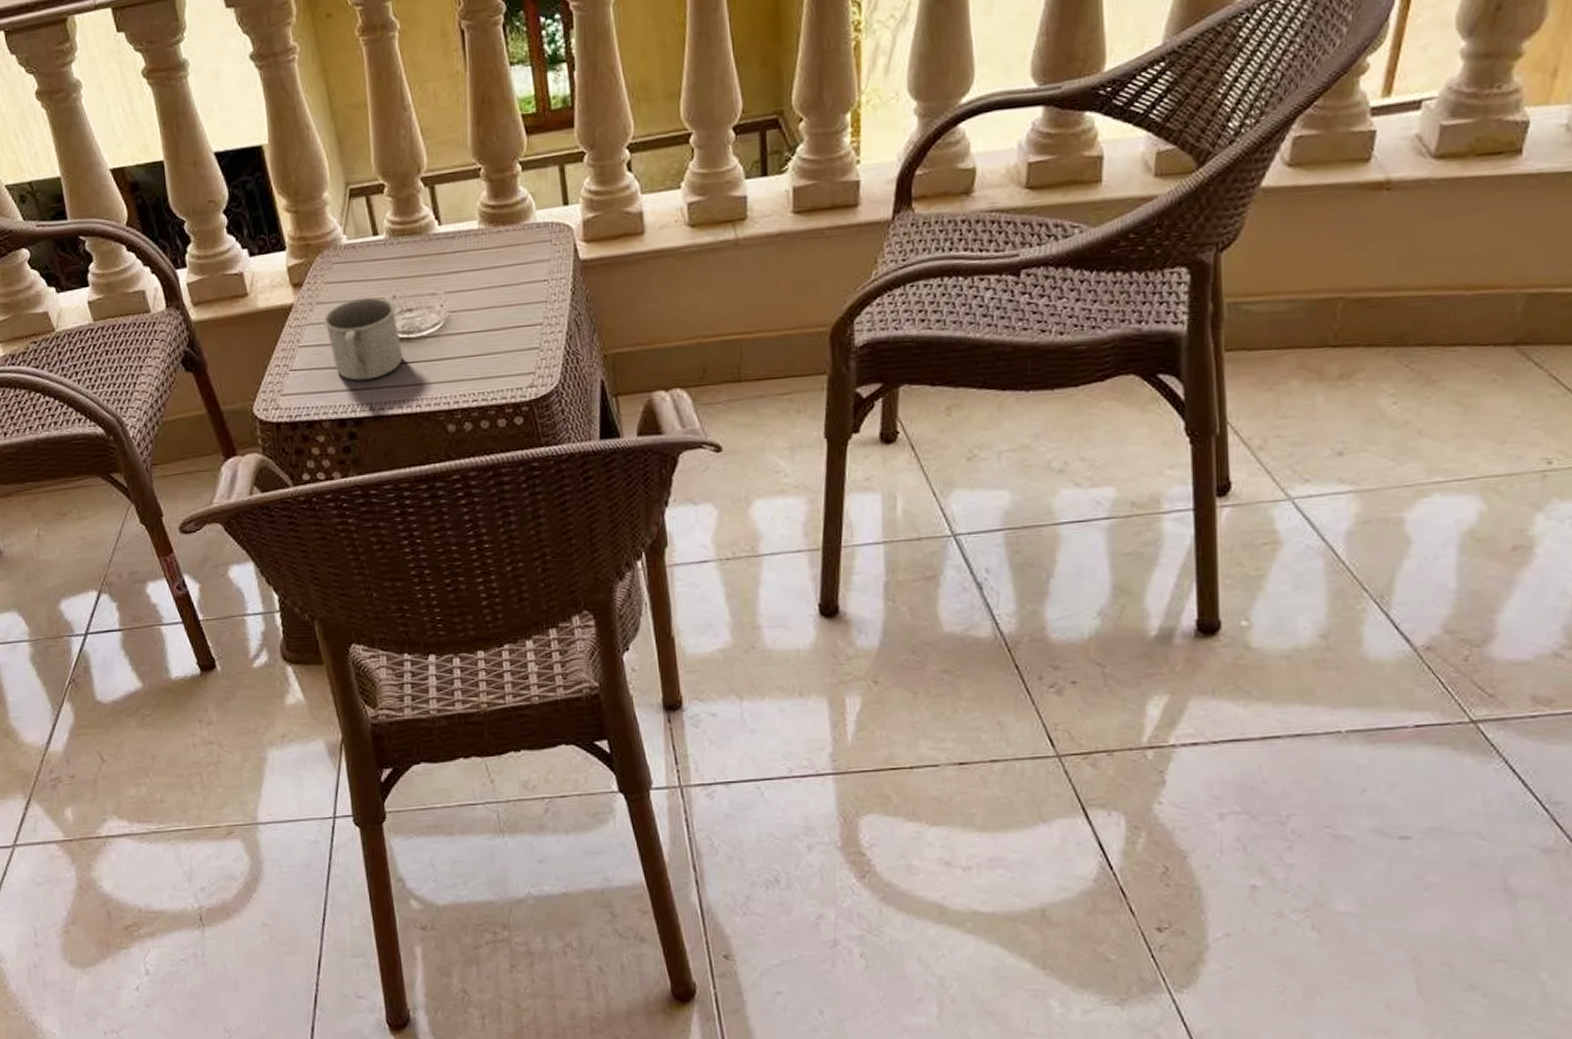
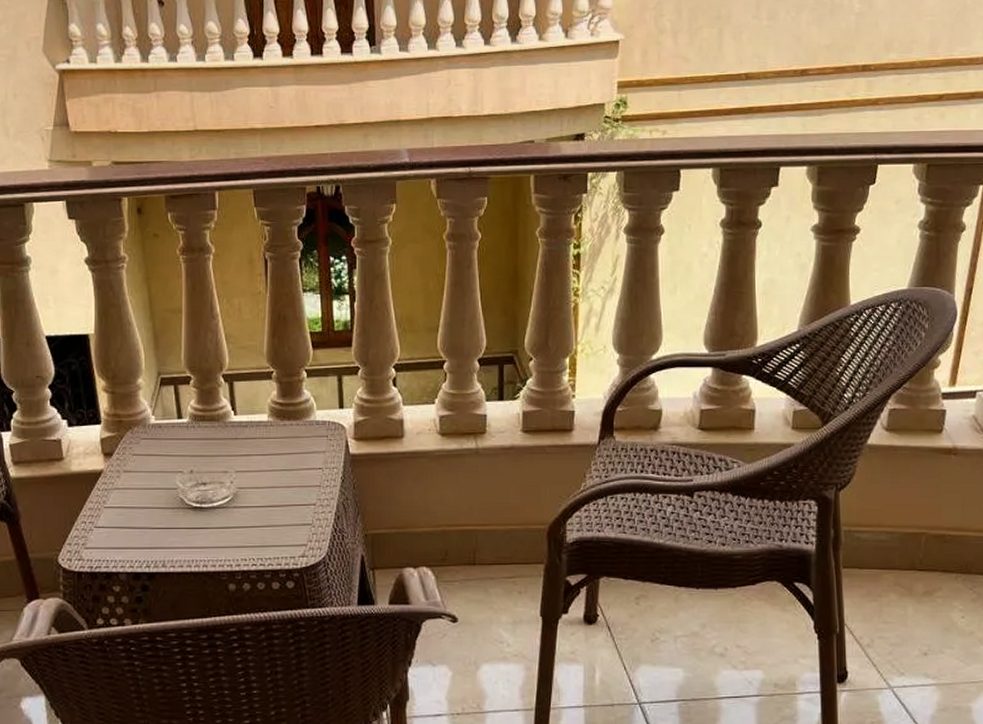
mug: present [323,296,403,381] -> none [128,470,195,541]

